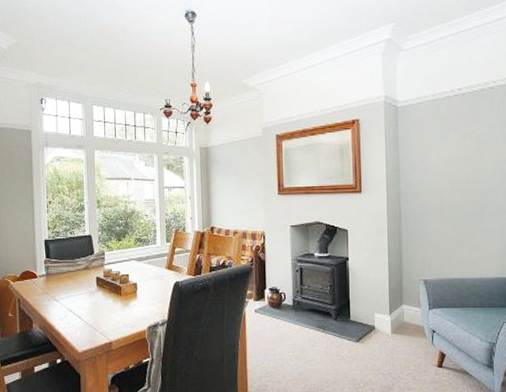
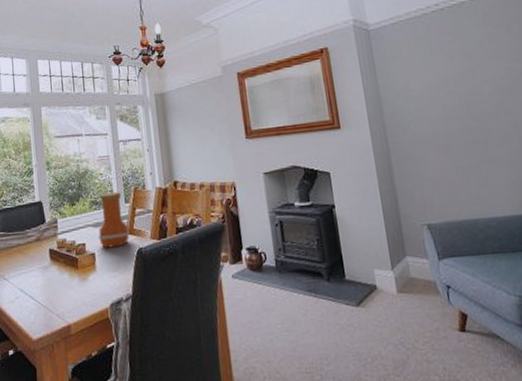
vase: none [140,232,169,280] -> present [98,192,130,248]

